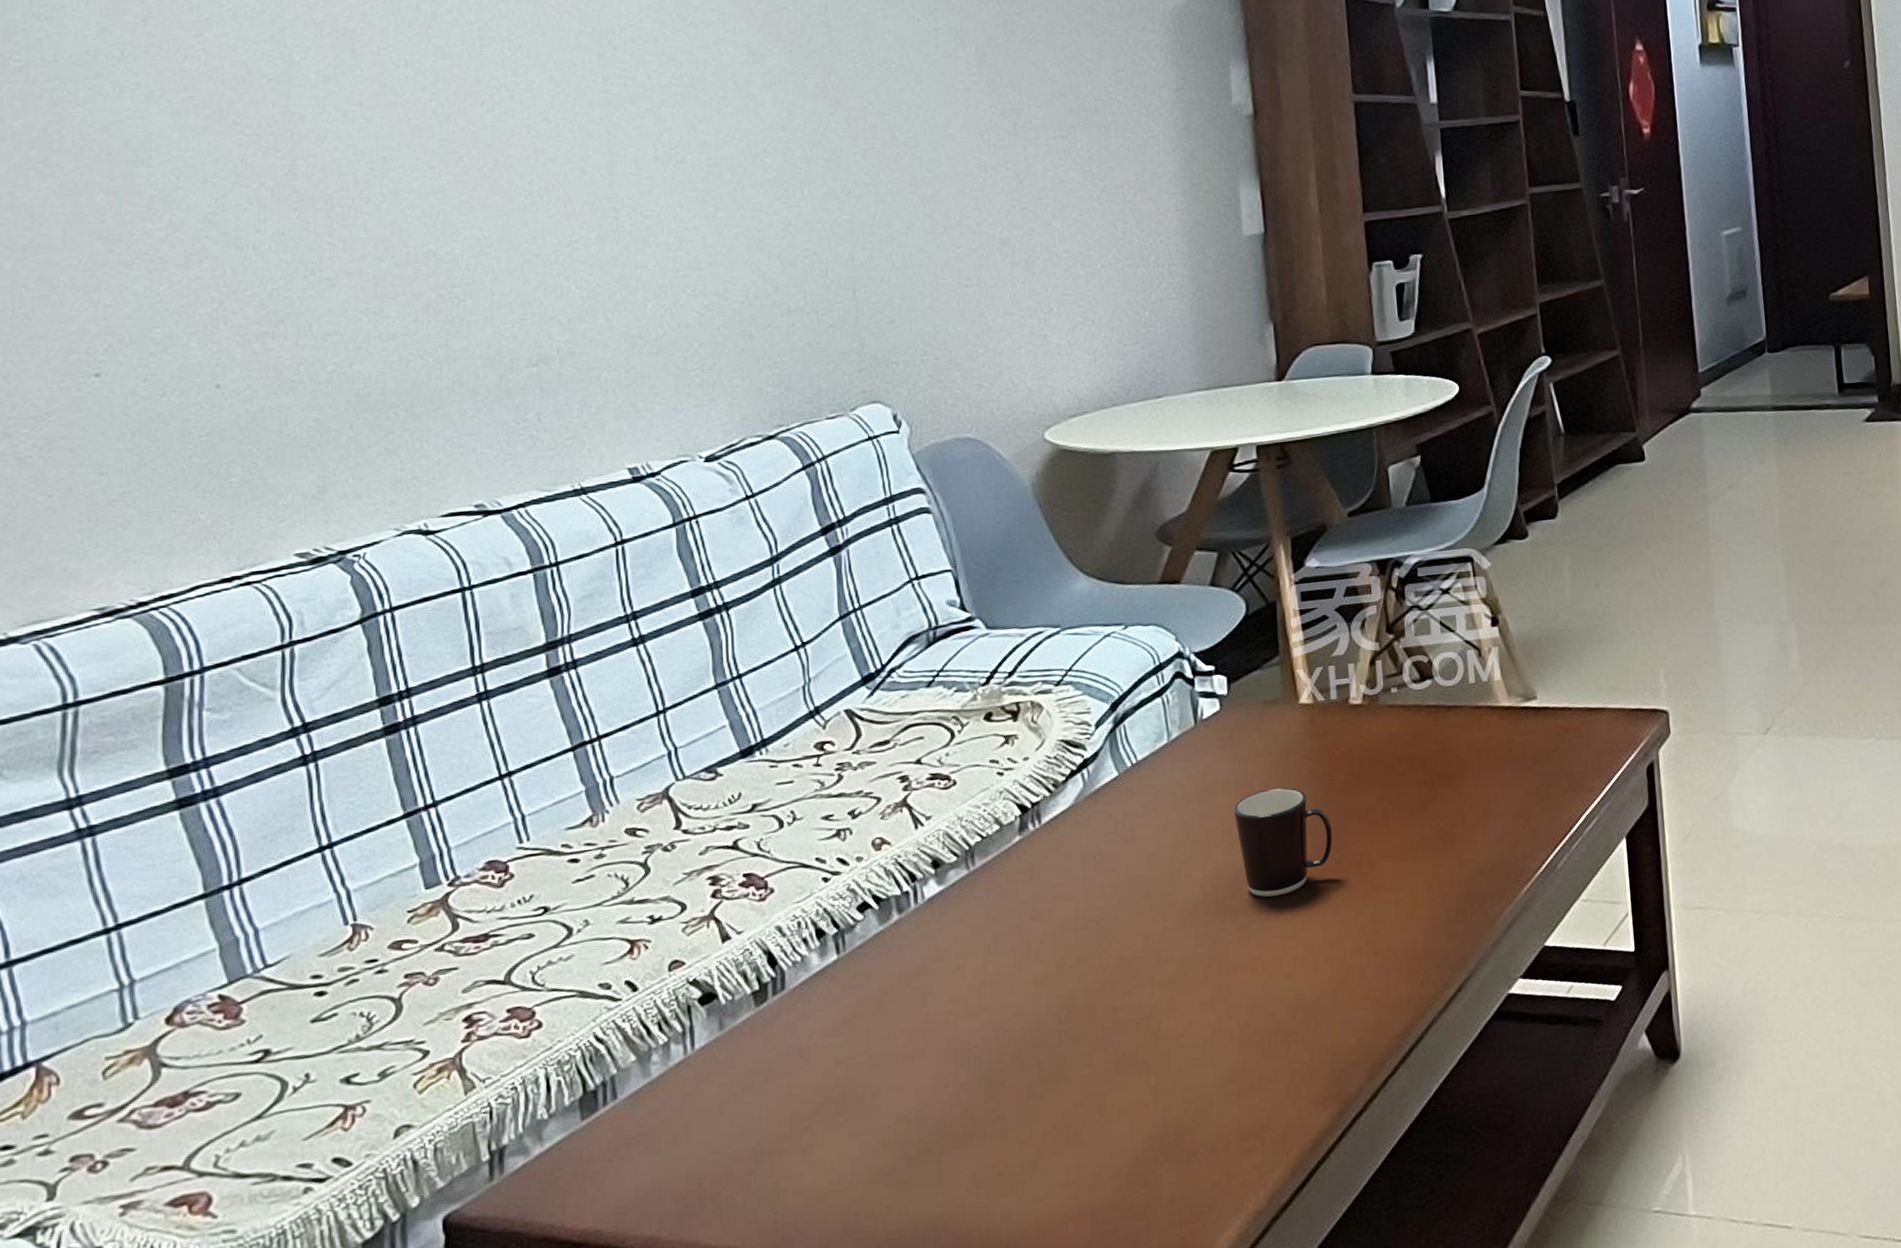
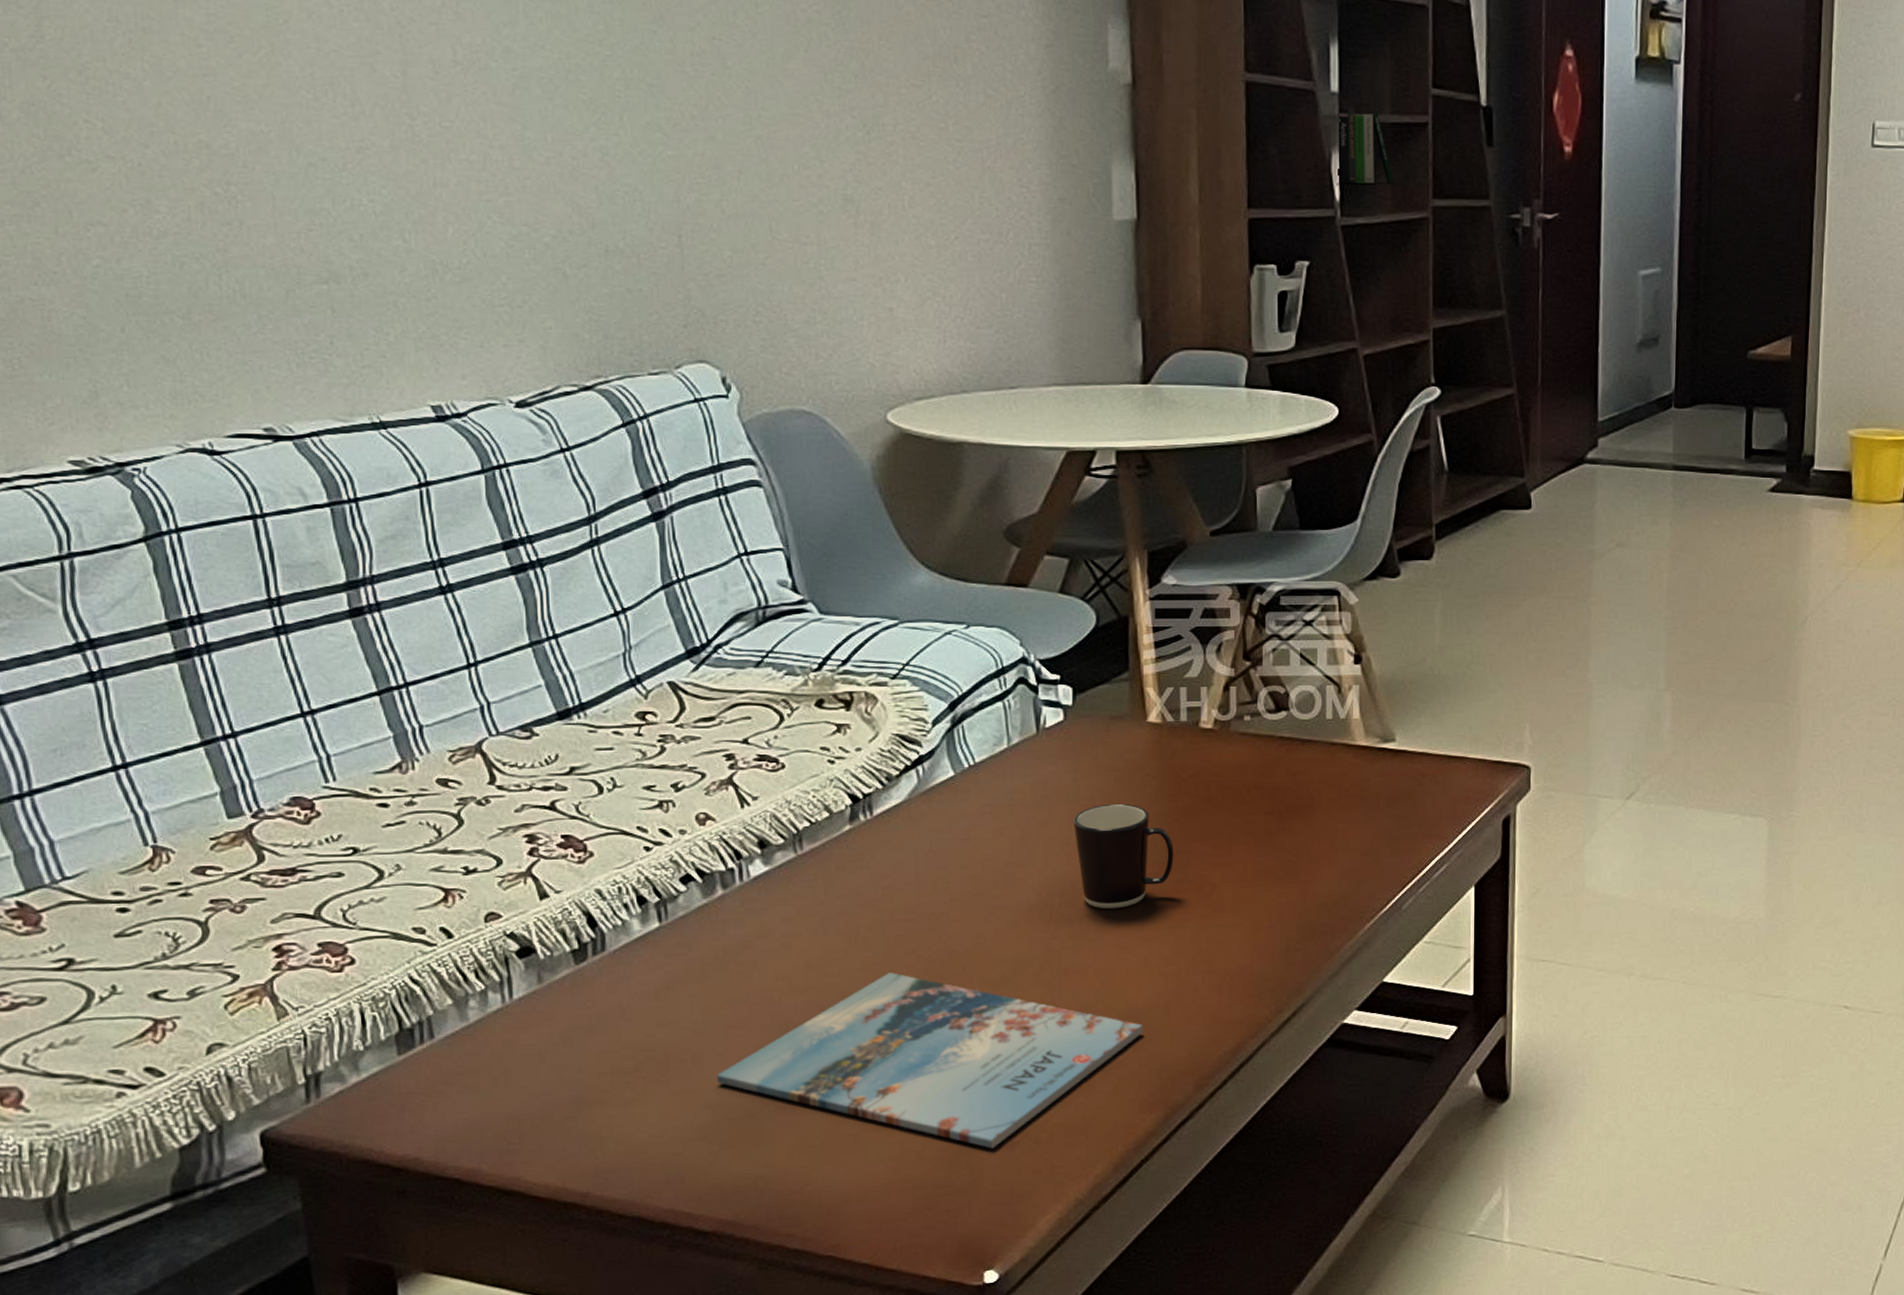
magazine: none [894,984,1313,1164] -> present [717,973,1143,1149]
books: none [1438,113,1494,183] -> present [1336,106,1395,185]

